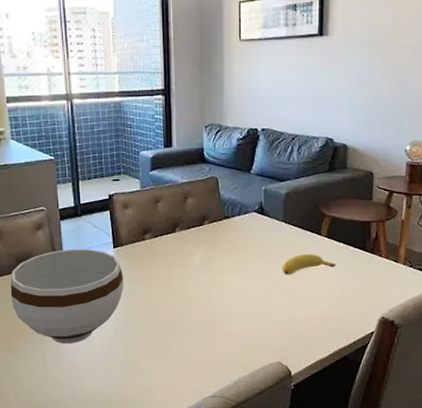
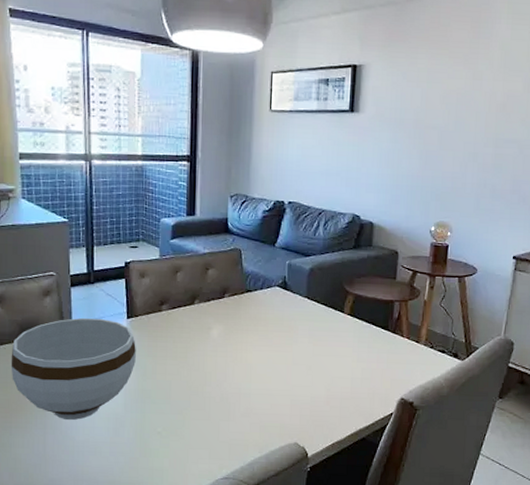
banana: present [282,253,336,276] -> none [303,331,358,354]

